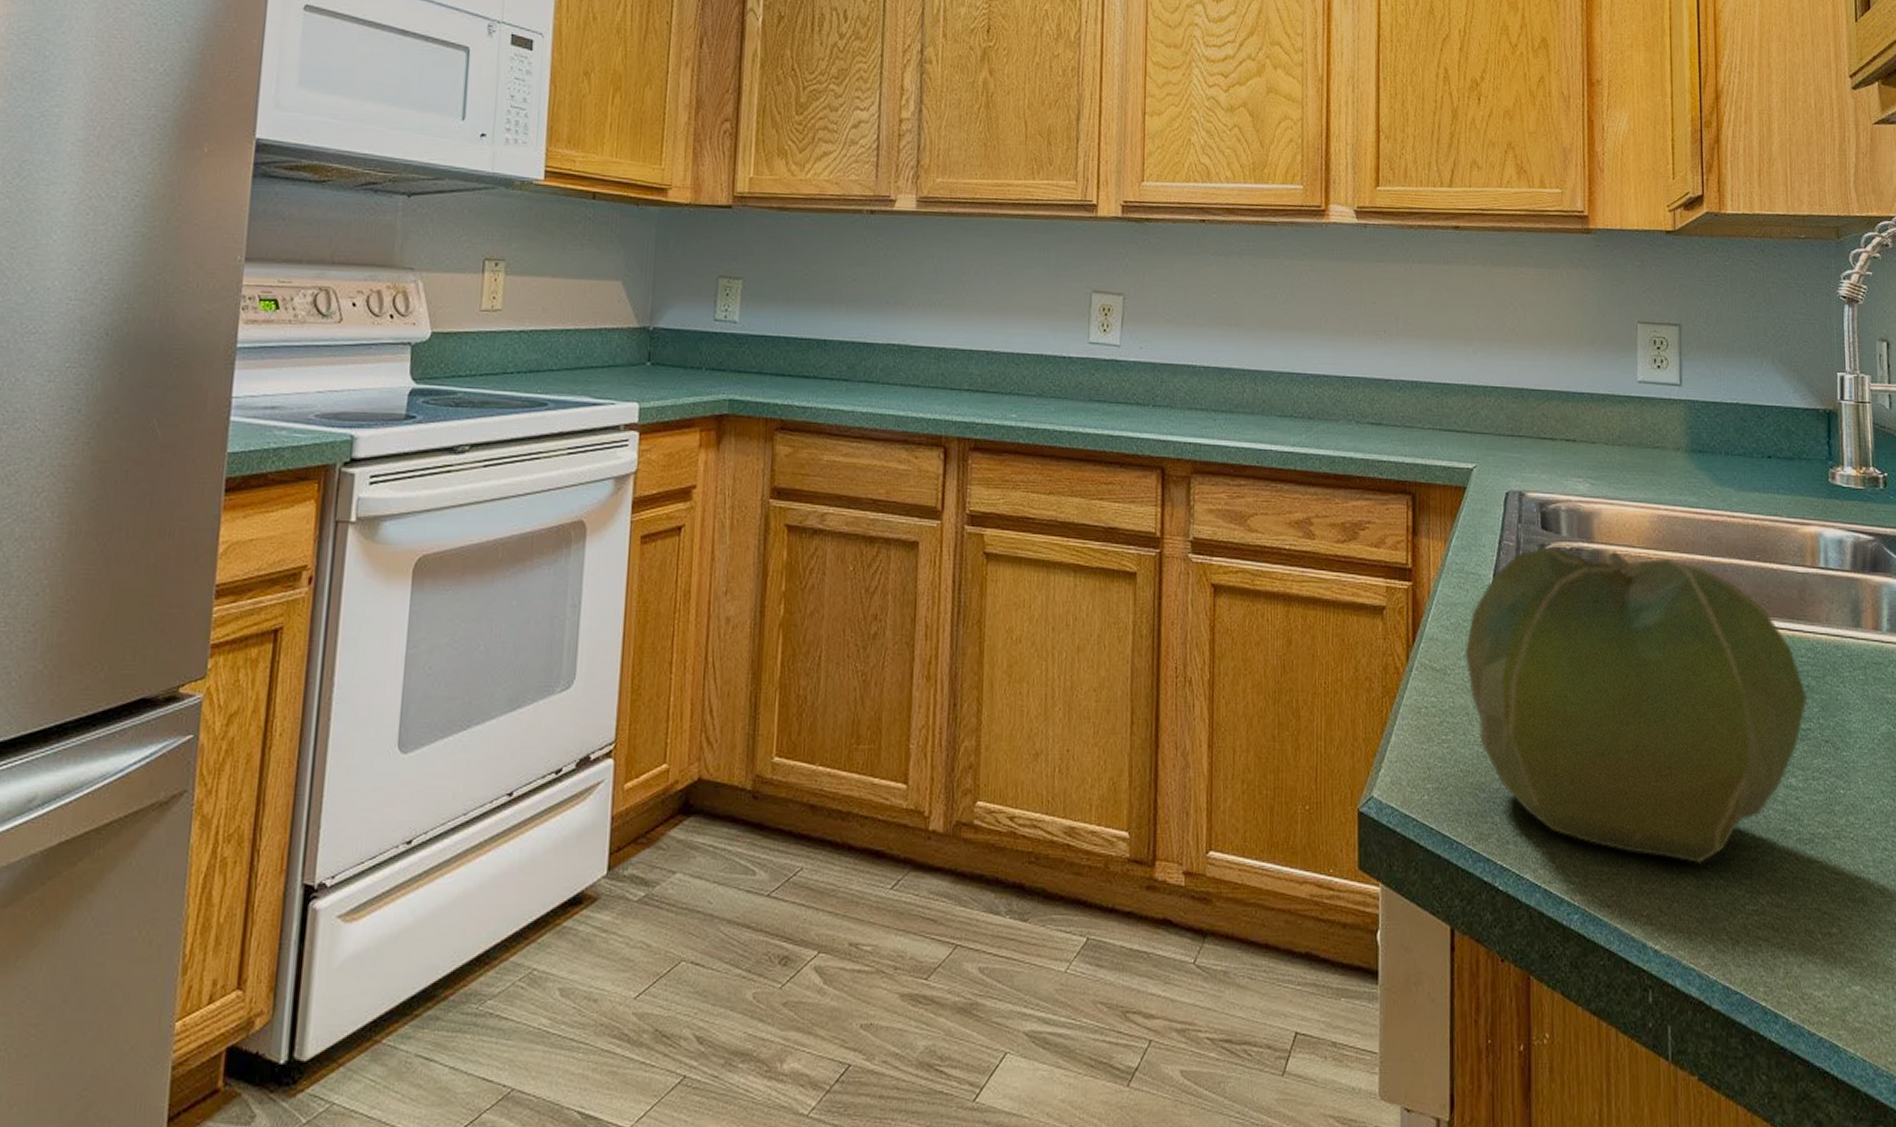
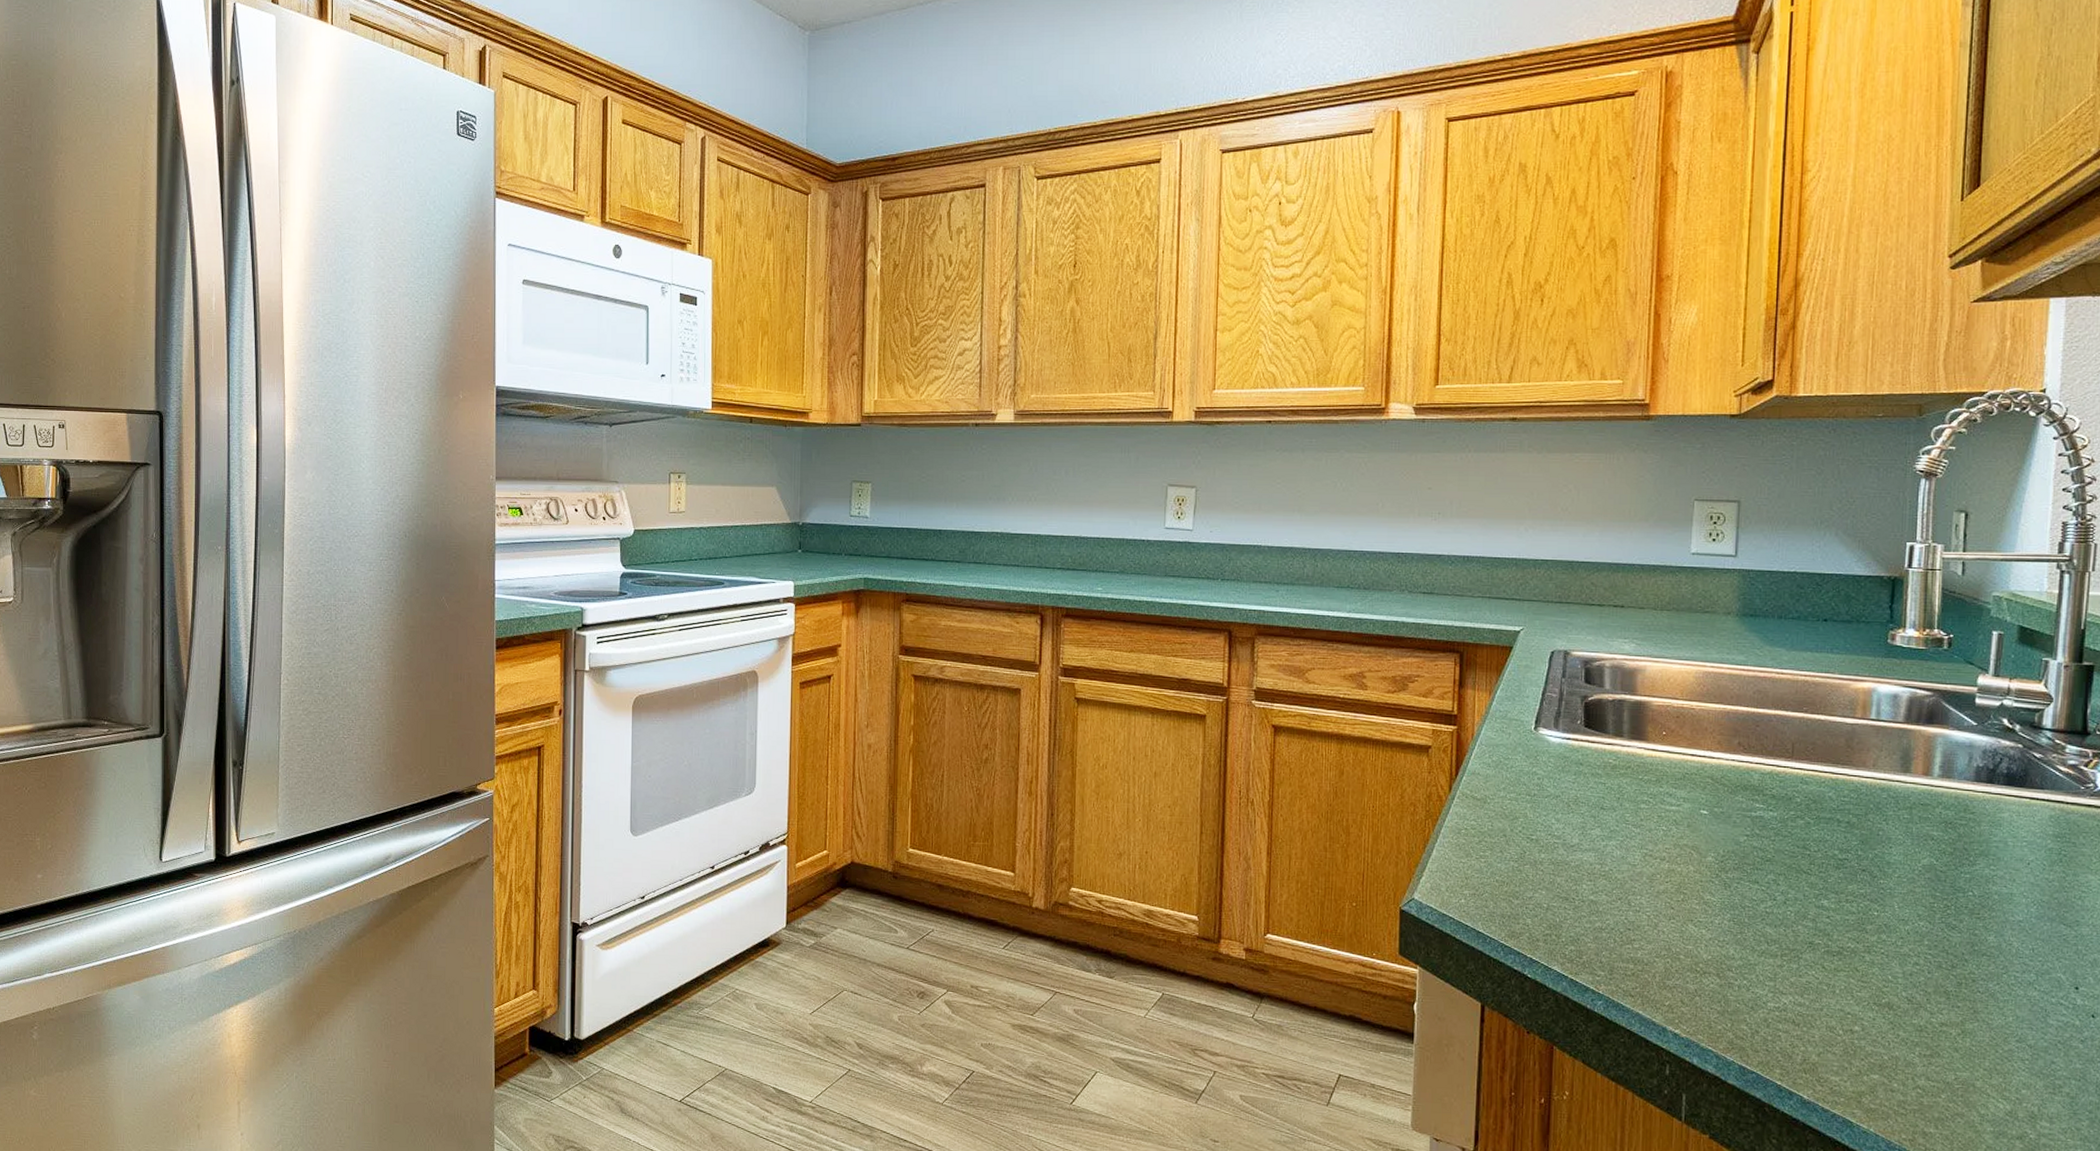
cabbage: present [1465,546,1808,865] -> none [1504,697,1847,967]

